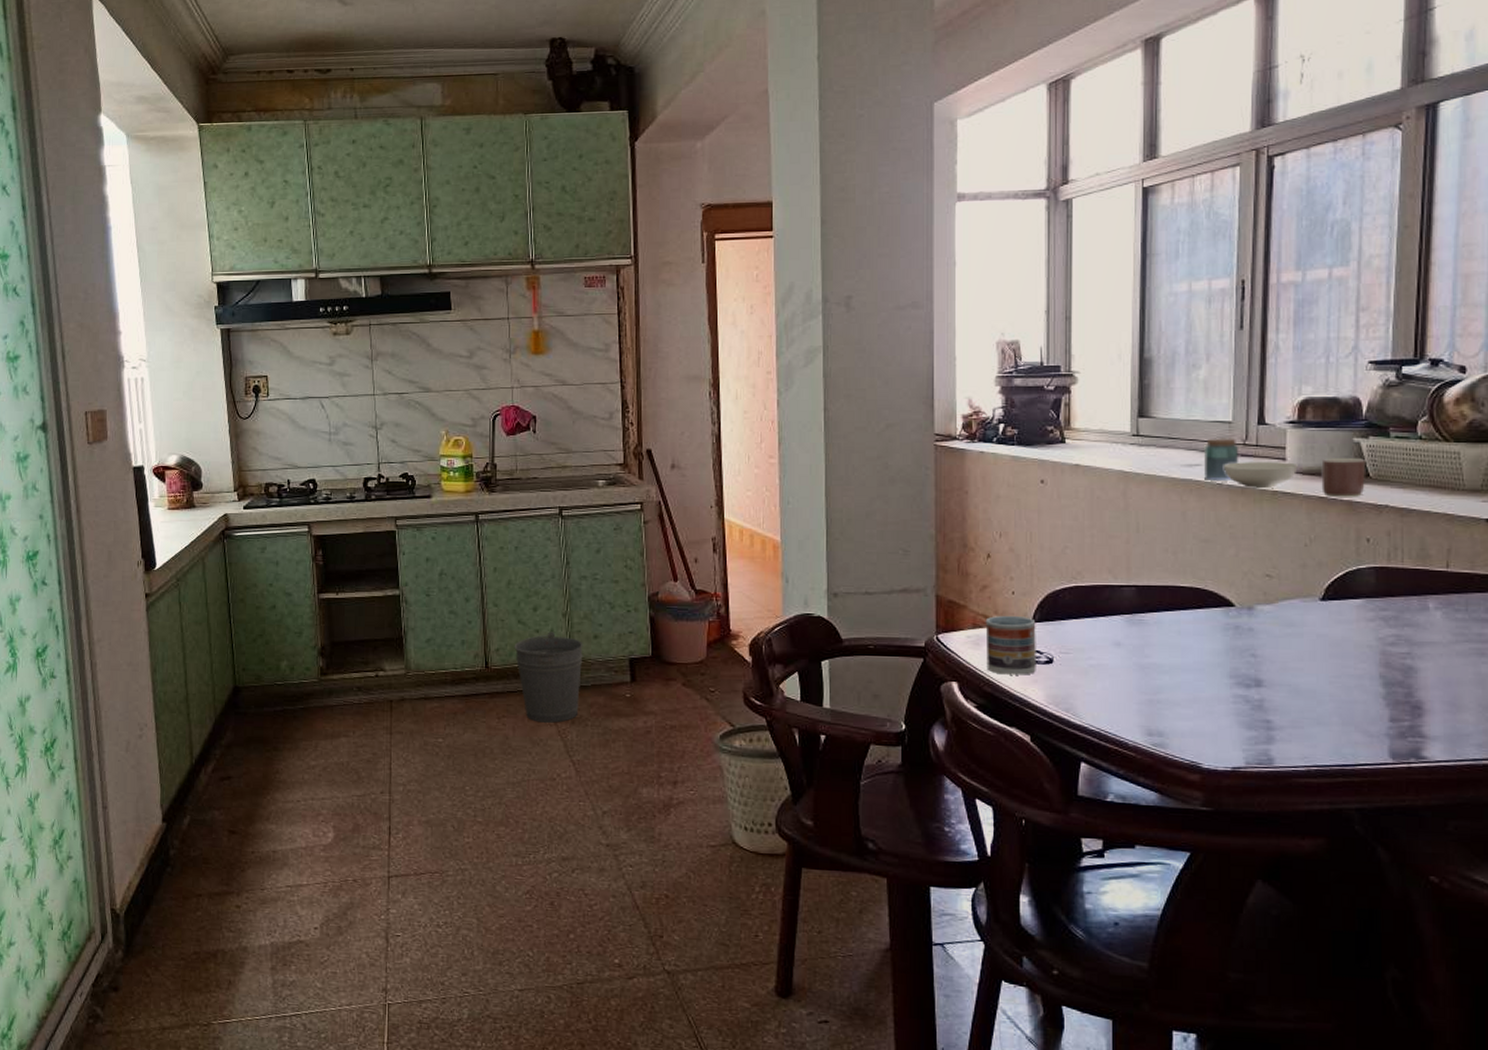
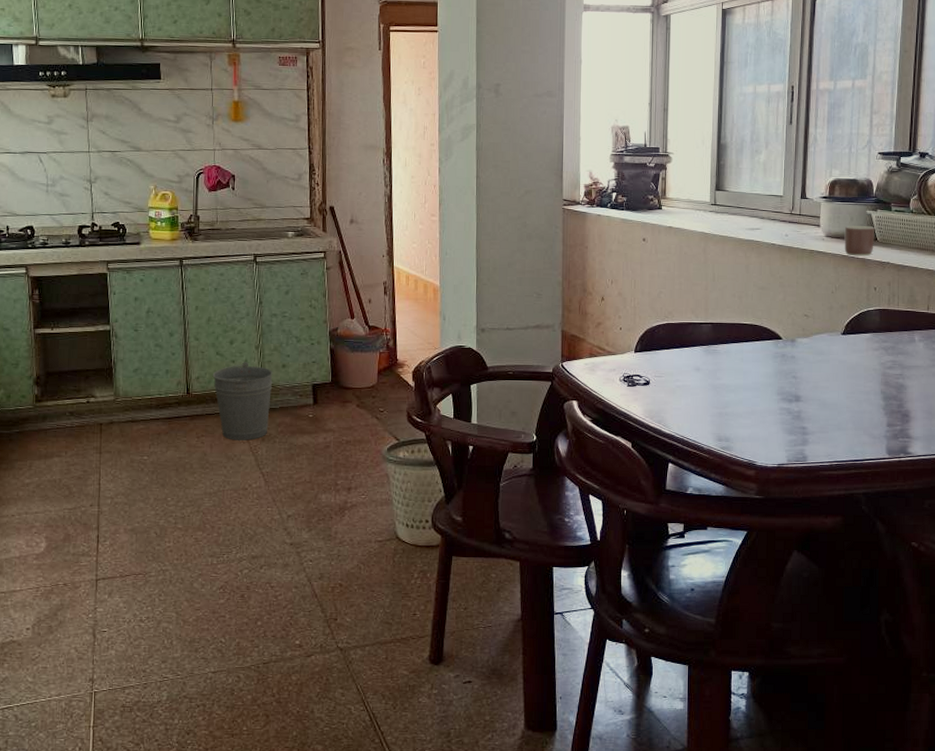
cup: present [985,615,1036,675] -> none [599,346,638,395]
peanut butter: present [1203,438,1239,480] -> none [762,208,788,241]
bowl: present [1223,462,1298,488] -> none [776,227,828,248]

